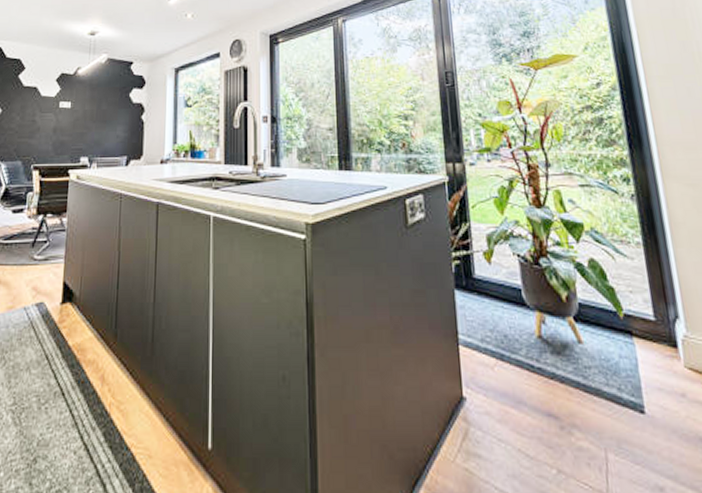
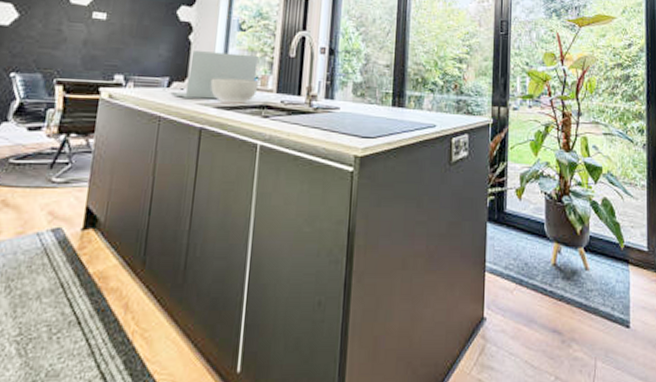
laptop: none [130,129,205,176] -> present [172,51,258,100]
bowl: none [163,153,207,179] -> present [210,78,259,105]

